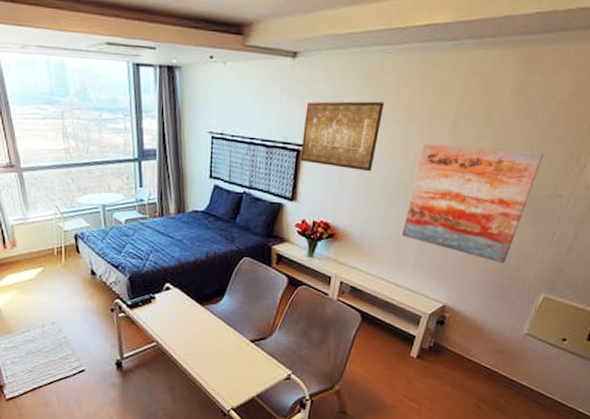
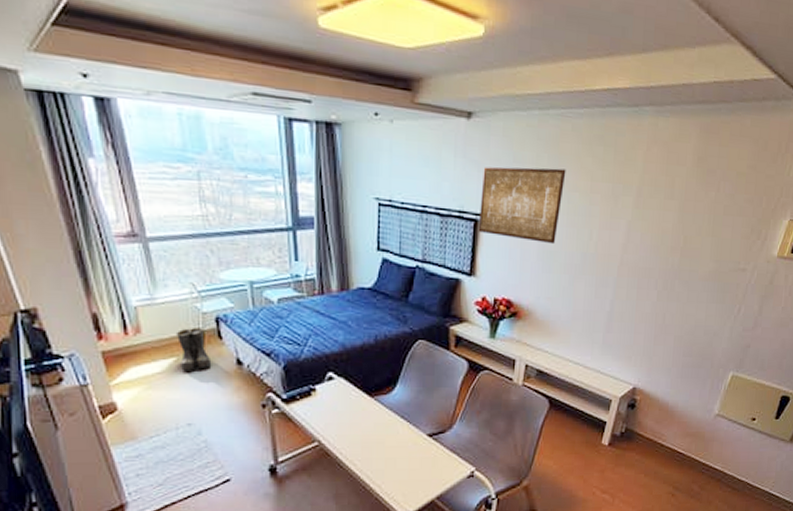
boots: none [43,243,71,281] -> present [175,328,212,373]
wall art: present [401,143,545,264] -> none [588,214,727,341]

